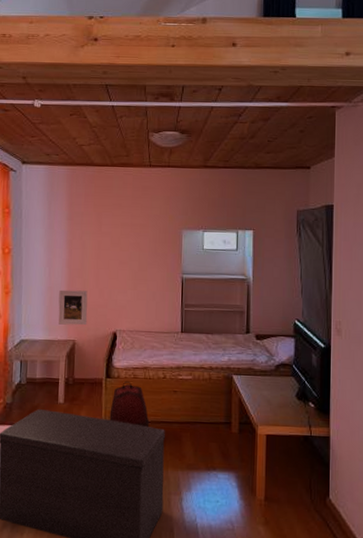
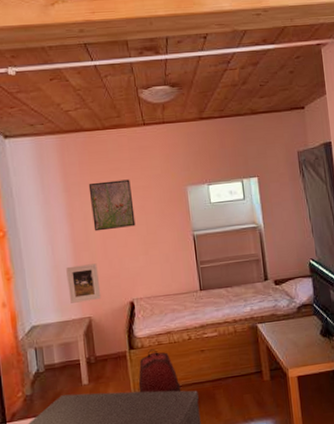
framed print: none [89,214,130,261] -> present [88,179,136,232]

